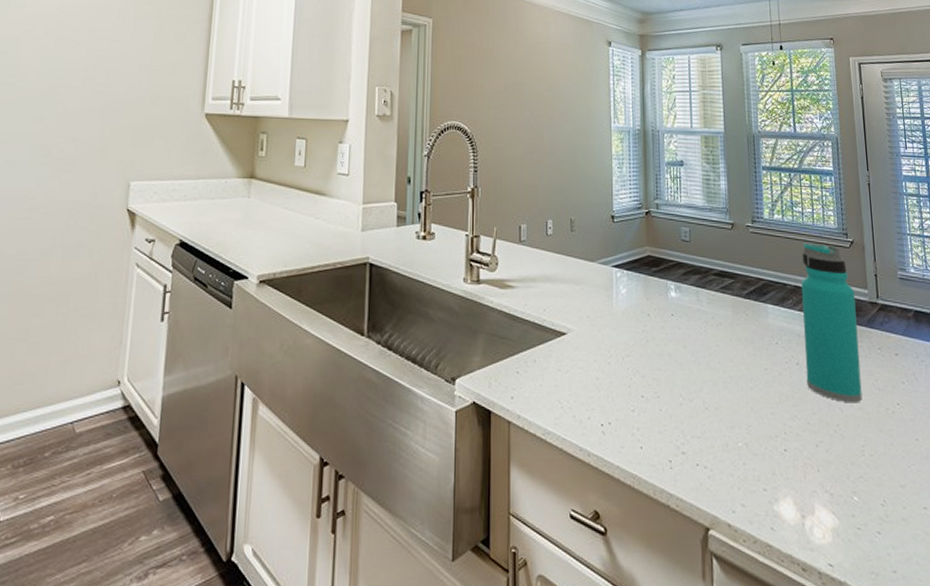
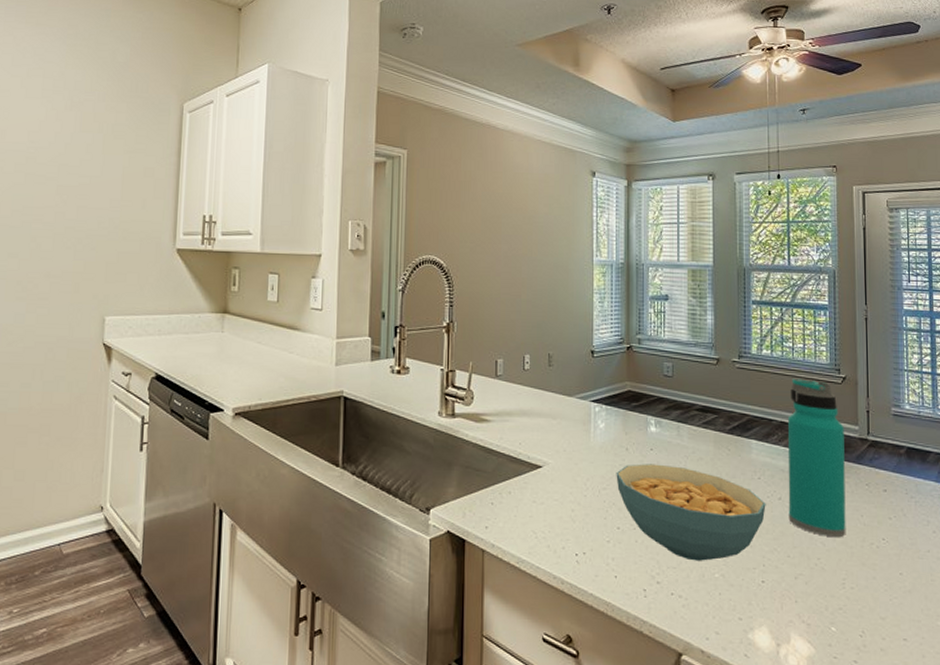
cereal bowl: none [639,329,785,430] -> present [616,464,766,561]

